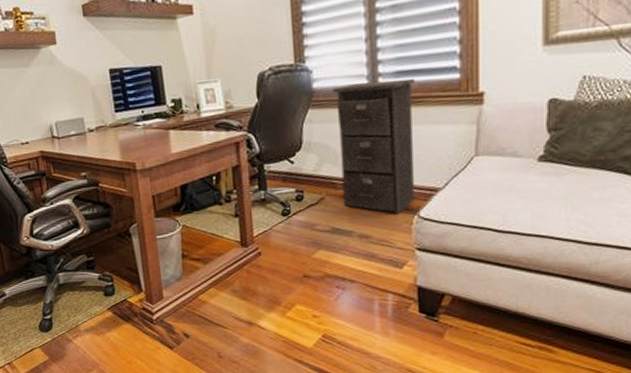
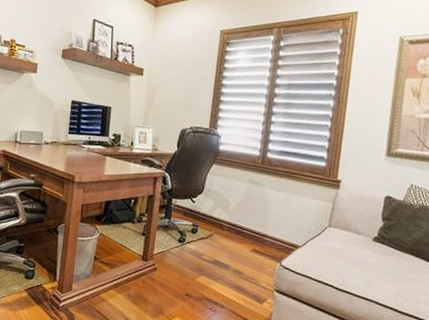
filing cabinet: present [332,78,416,214] -> none [226,152,294,260]

